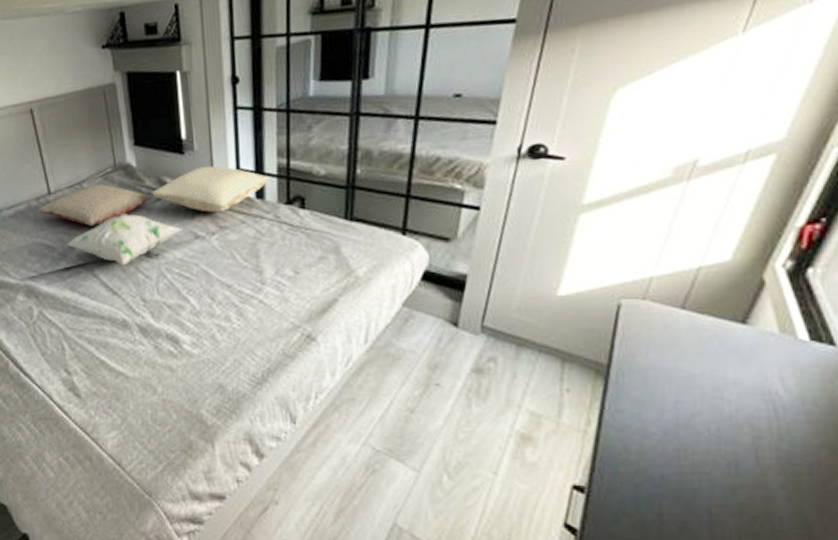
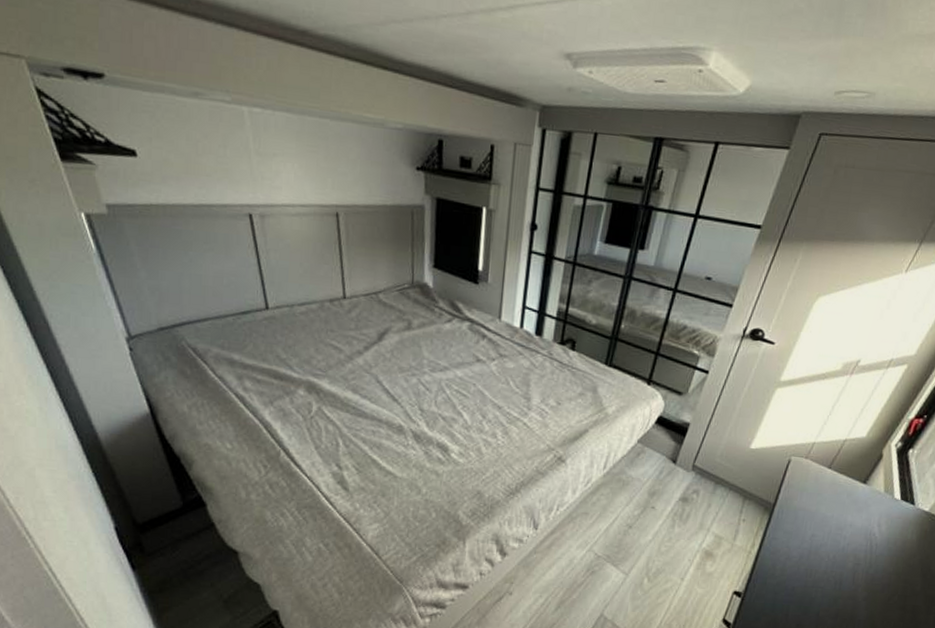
pillow: present [38,184,152,226] -> none [330,296,443,336]
decorative pillow: present [66,212,183,266] -> none [354,327,467,376]
pillow: present [152,165,269,213] -> none [443,298,549,342]

